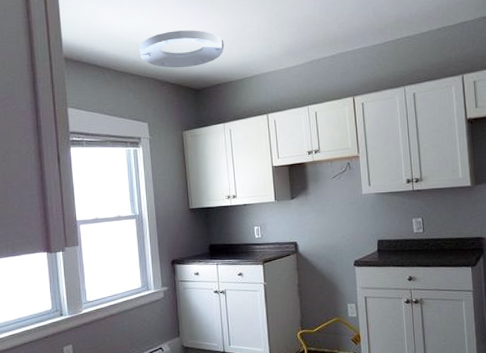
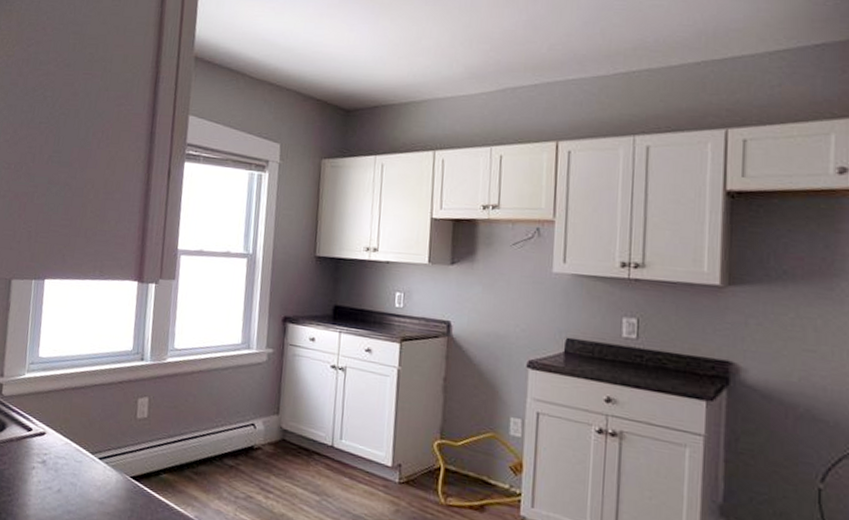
ceiling light: present [138,30,225,68] -> none [282,36,391,82]

